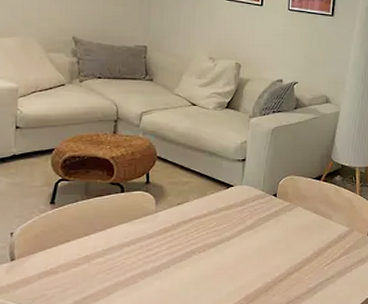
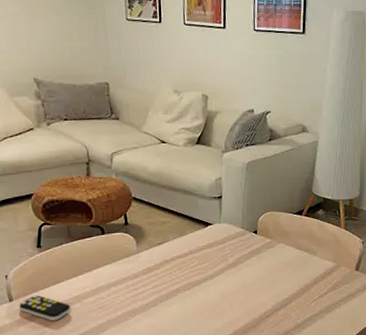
remote control: none [21,254,77,283] -> present [19,295,71,321]

